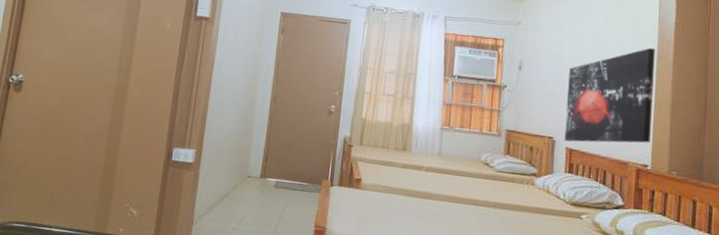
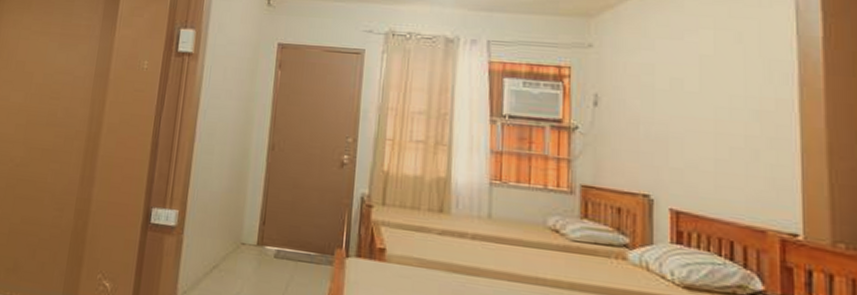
wall art: present [564,48,655,143] -> none [667,72,798,204]

